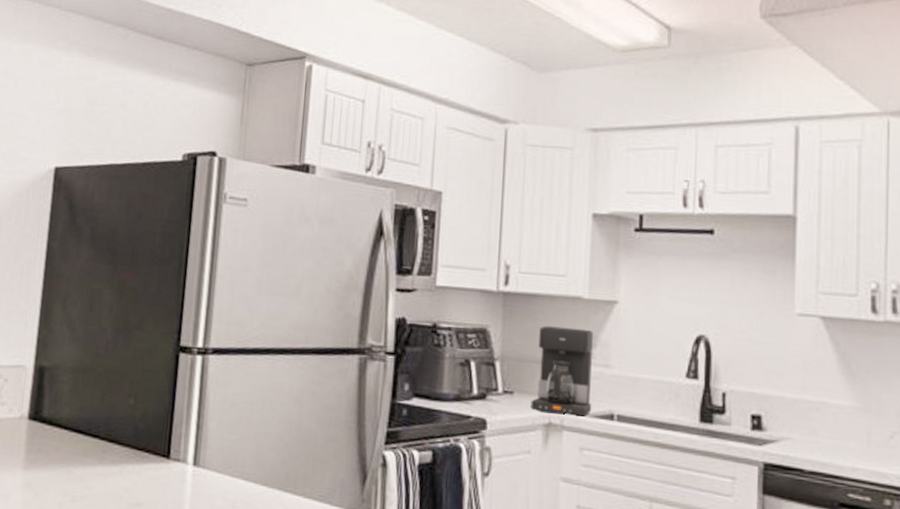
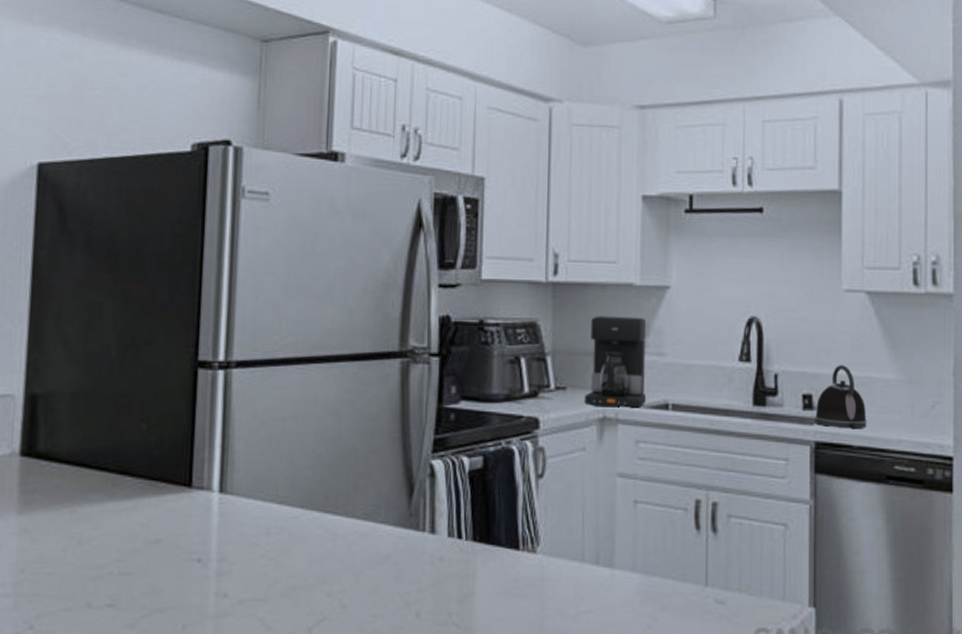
kettle: none [764,388,821,453] -> present [815,365,868,428]

